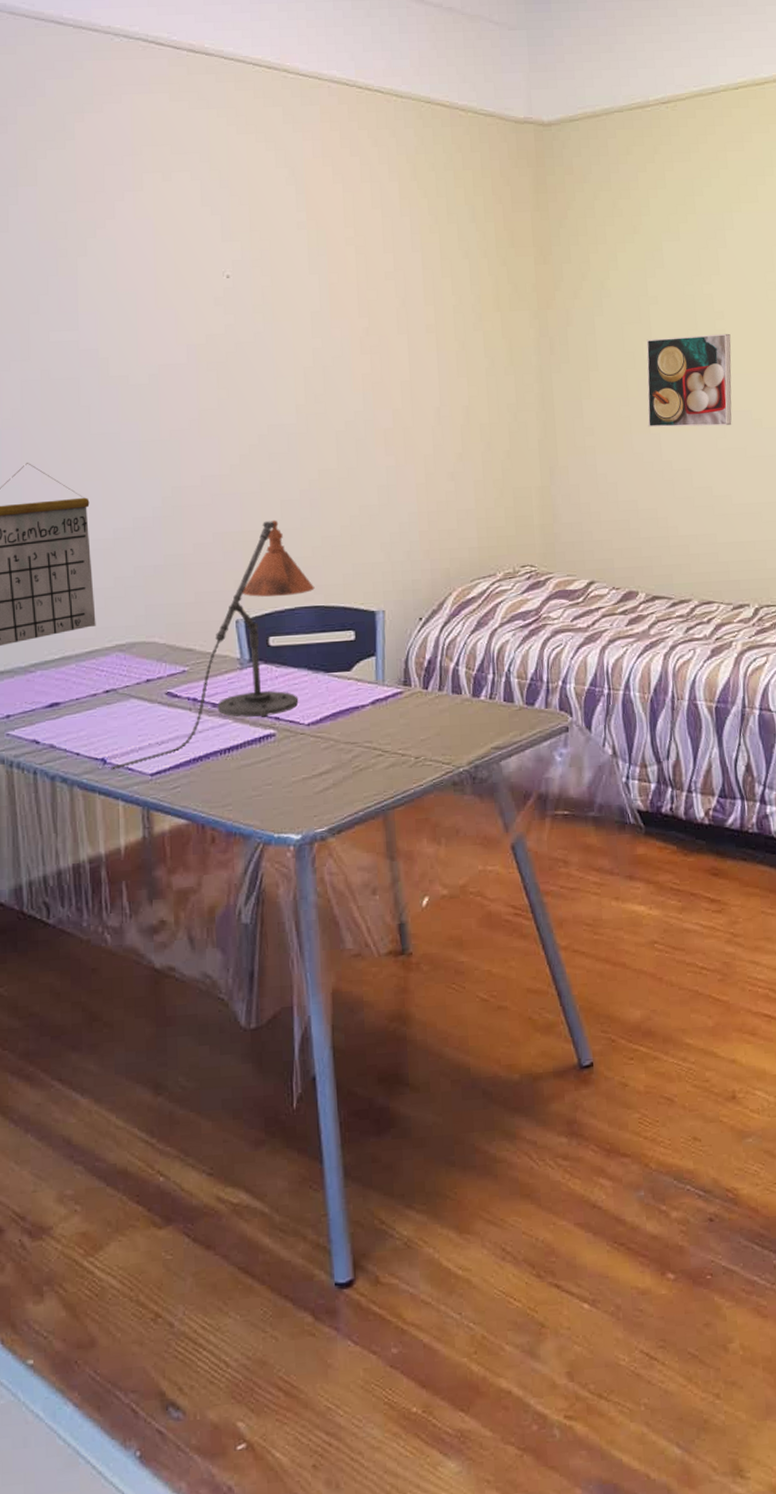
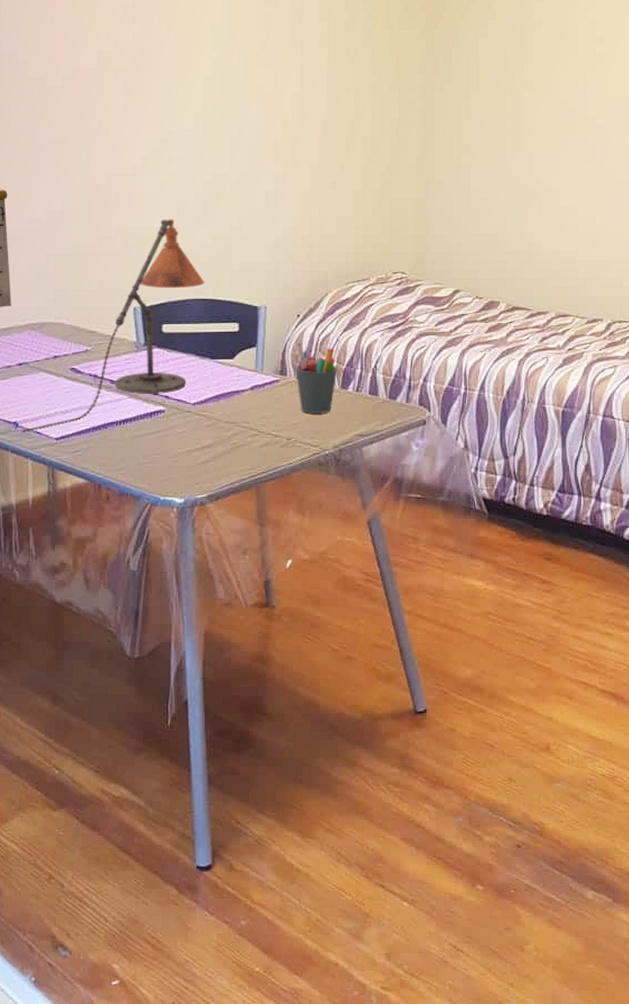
pen holder: none [419,647,468,727] -> present [296,341,338,413]
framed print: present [646,333,732,428] -> none [522,59,609,149]

